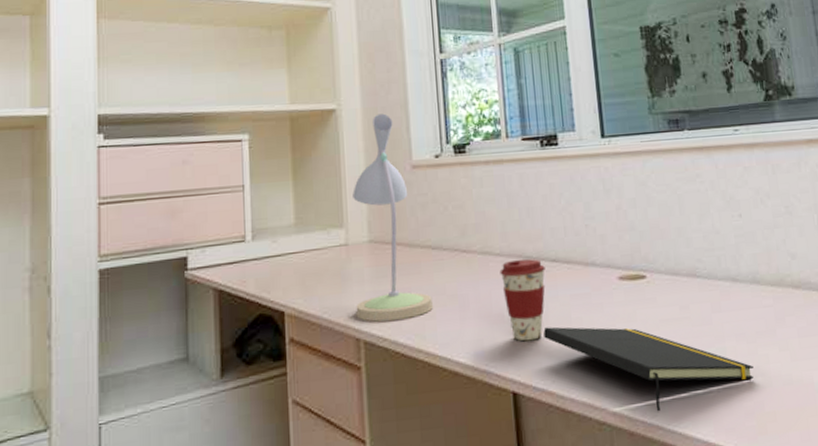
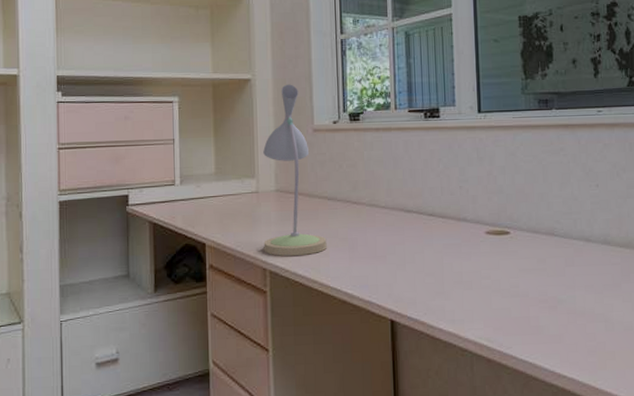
coffee cup: present [500,259,545,342] -> none [384,212,423,280]
notepad: present [543,326,753,412] -> none [419,269,599,344]

